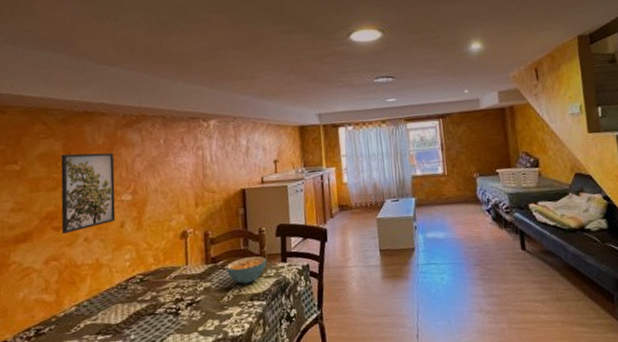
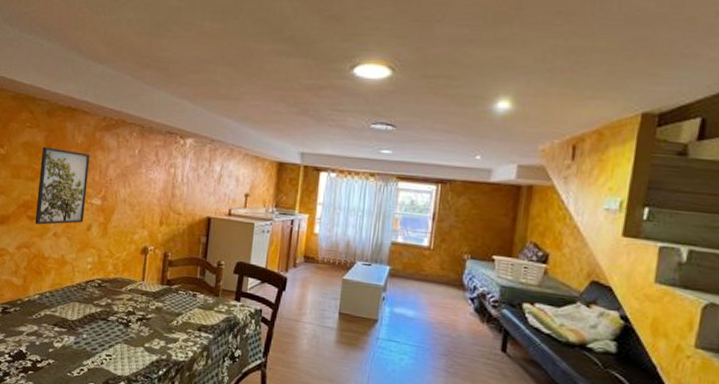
cereal bowl: present [226,256,266,285] -> none [180,287,220,314]

